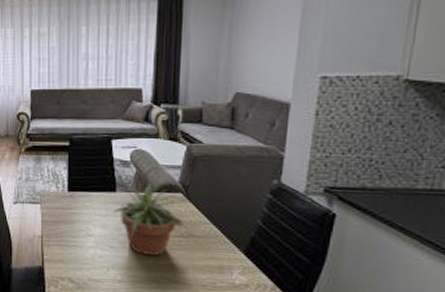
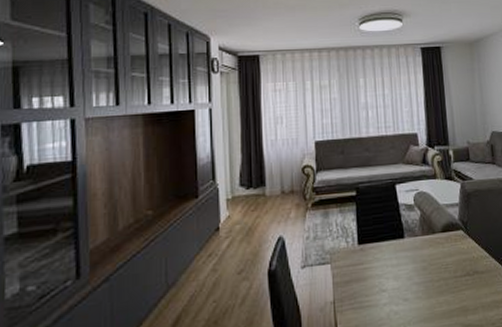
potted plant: present [114,184,186,256] -> none [404,225,470,302]

